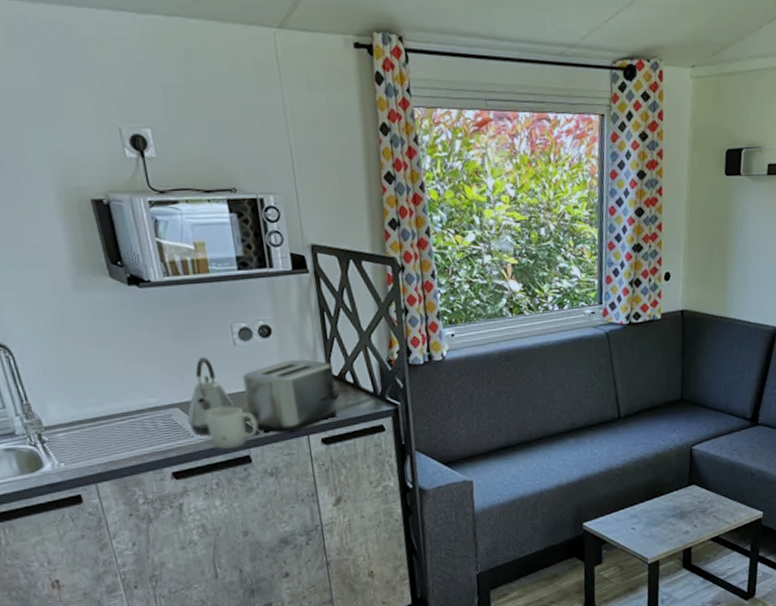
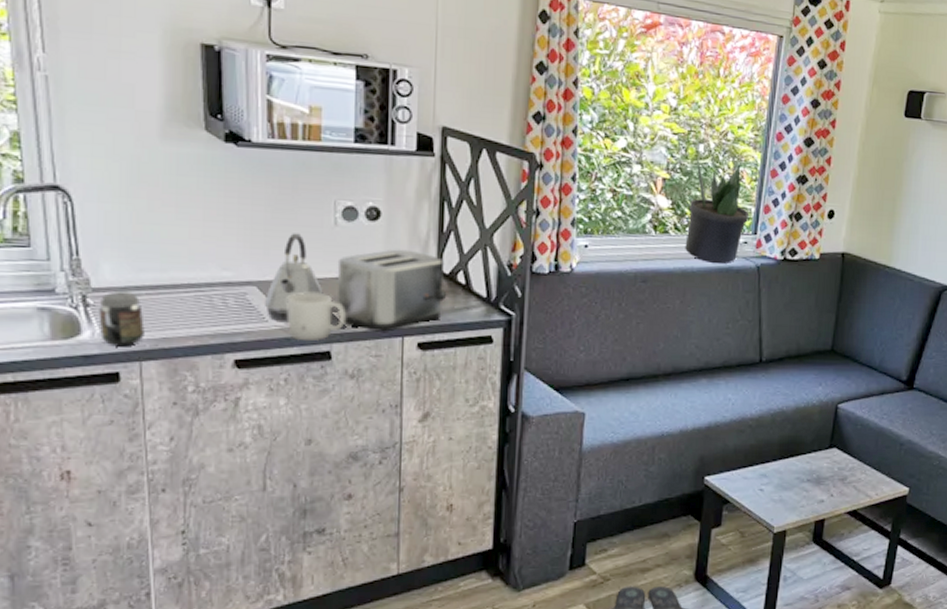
food container: none [52,426,95,473] -> present [98,291,145,346]
planter: none [538,241,594,335] -> present [685,158,750,263]

